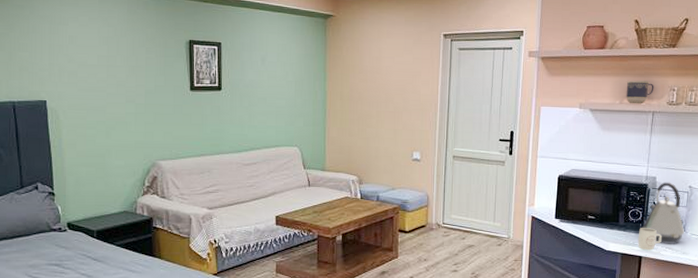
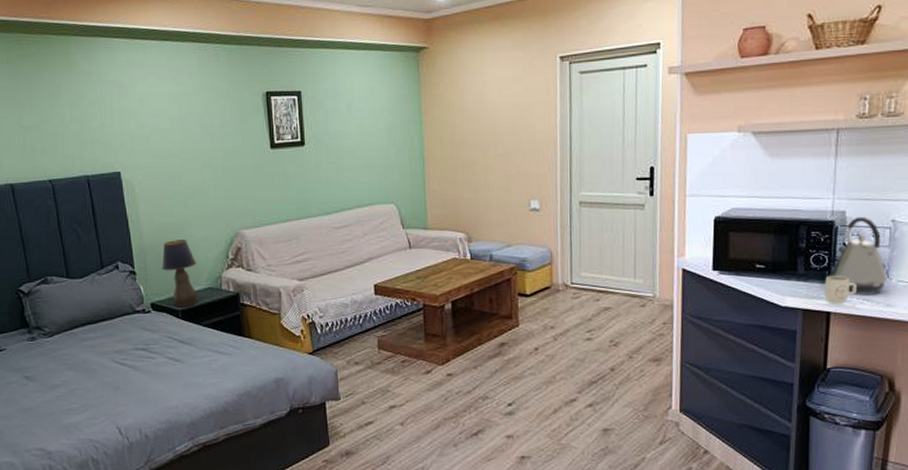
table lamp: none [80,166,114,228] -> present [162,239,198,308]
cup: present [626,80,654,104] -> none [799,90,838,122]

